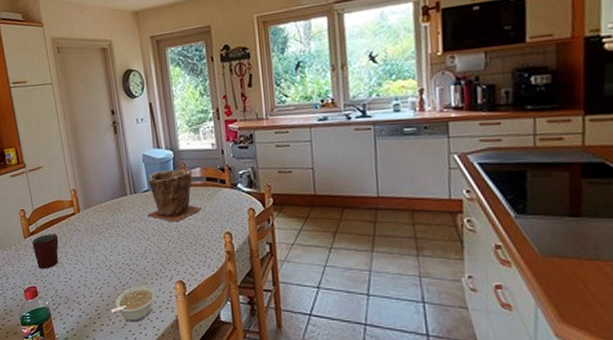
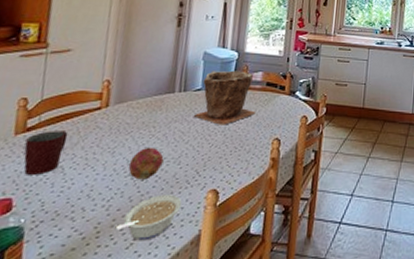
fruit: none [107,244,133,272] -> present [128,147,164,180]

